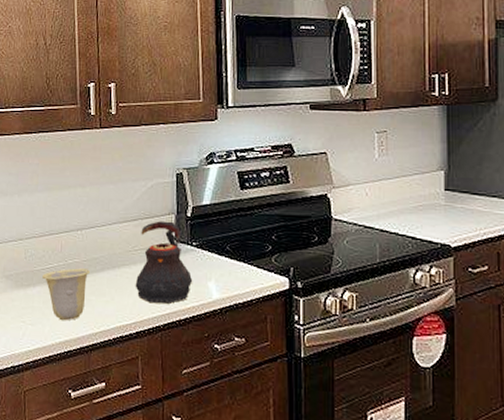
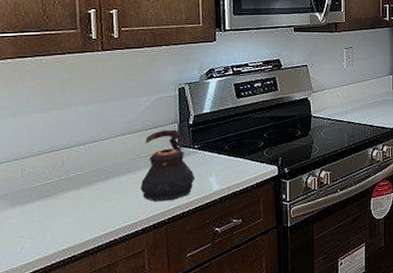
cup: present [42,268,90,321] -> none [42,179,94,230]

